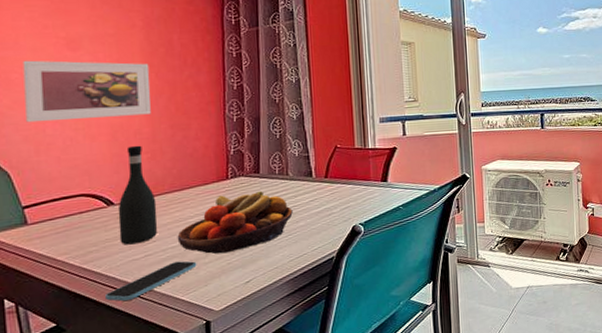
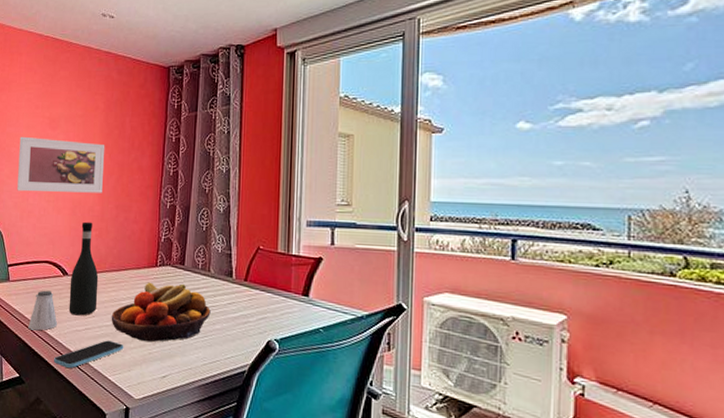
saltshaker: none [63,225,105,272] -> present [28,290,57,331]

